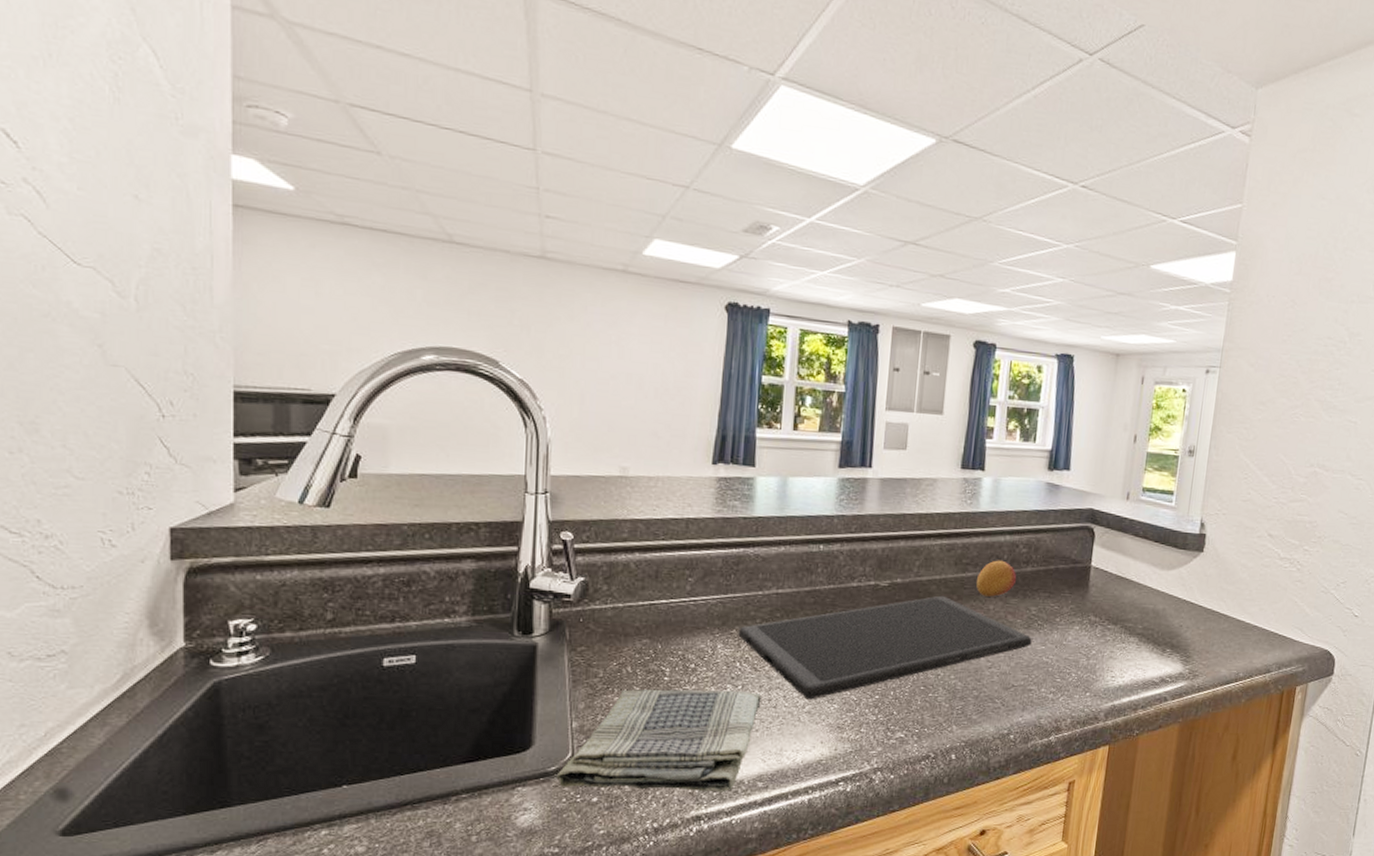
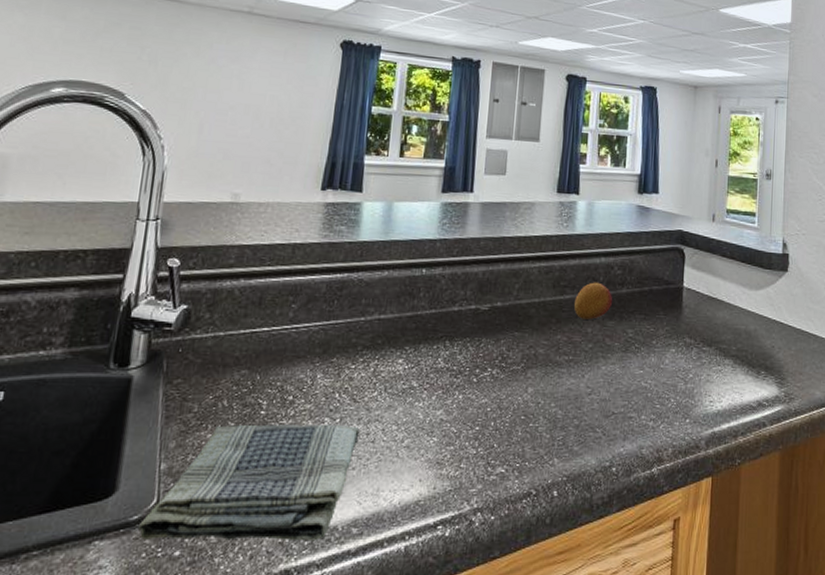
cutting board: present [738,595,1032,700] -> none [338,319,630,433]

